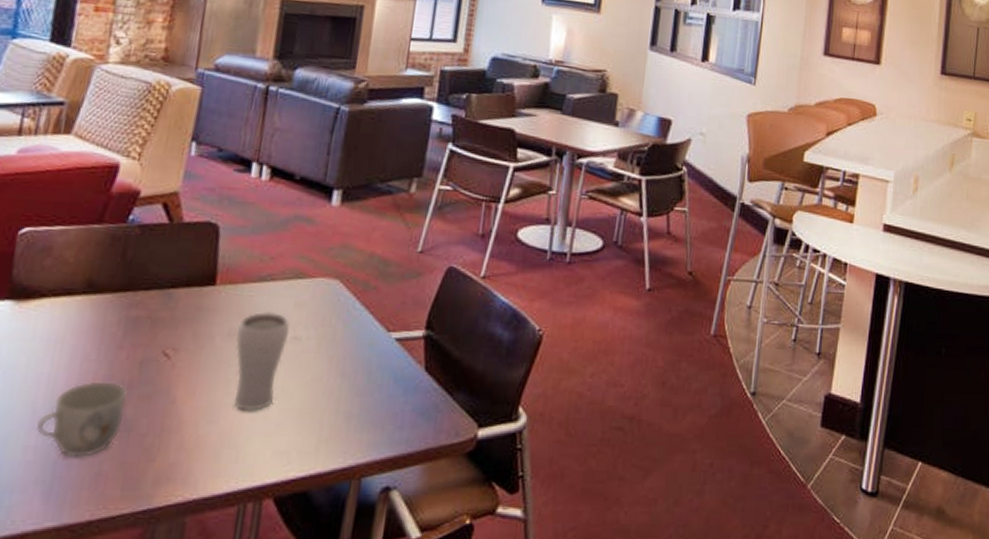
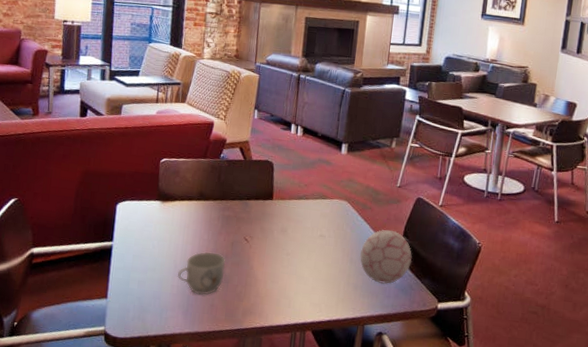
drinking glass: present [233,311,290,411] -> none [286,218,318,278]
decorative ball: none [356,319,440,407] -> present [359,229,413,284]

